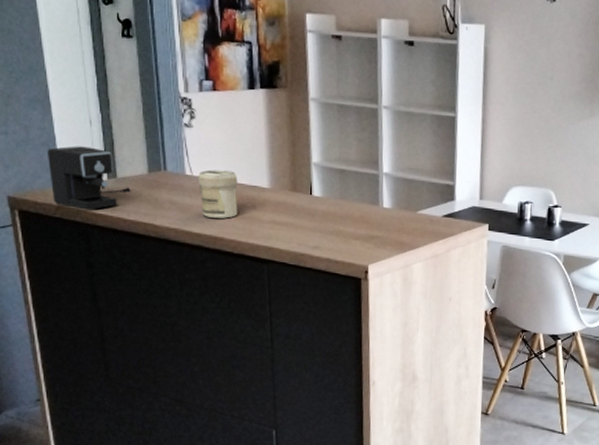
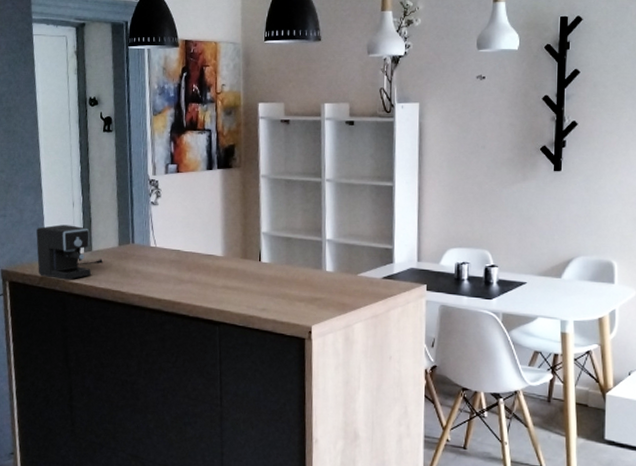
jar: present [198,169,238,219] -> none [161,241,195,285]

